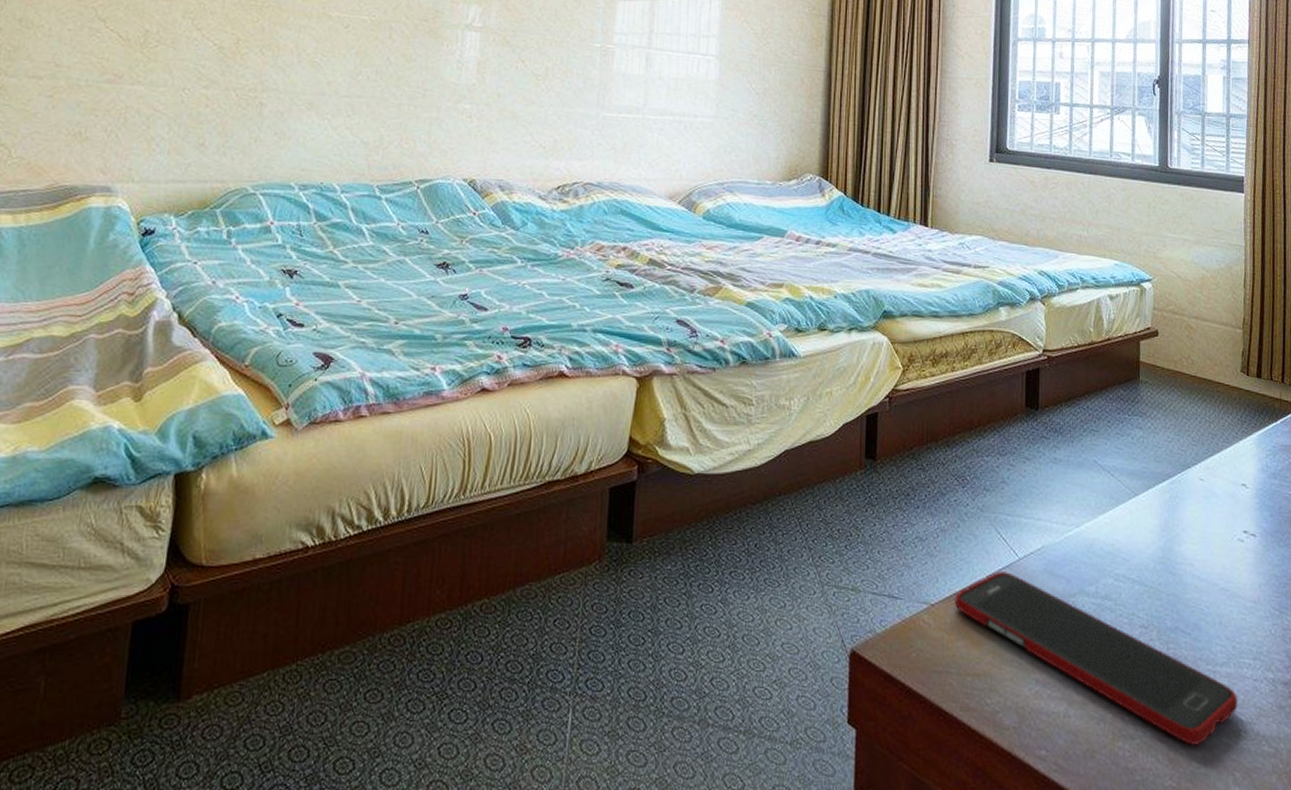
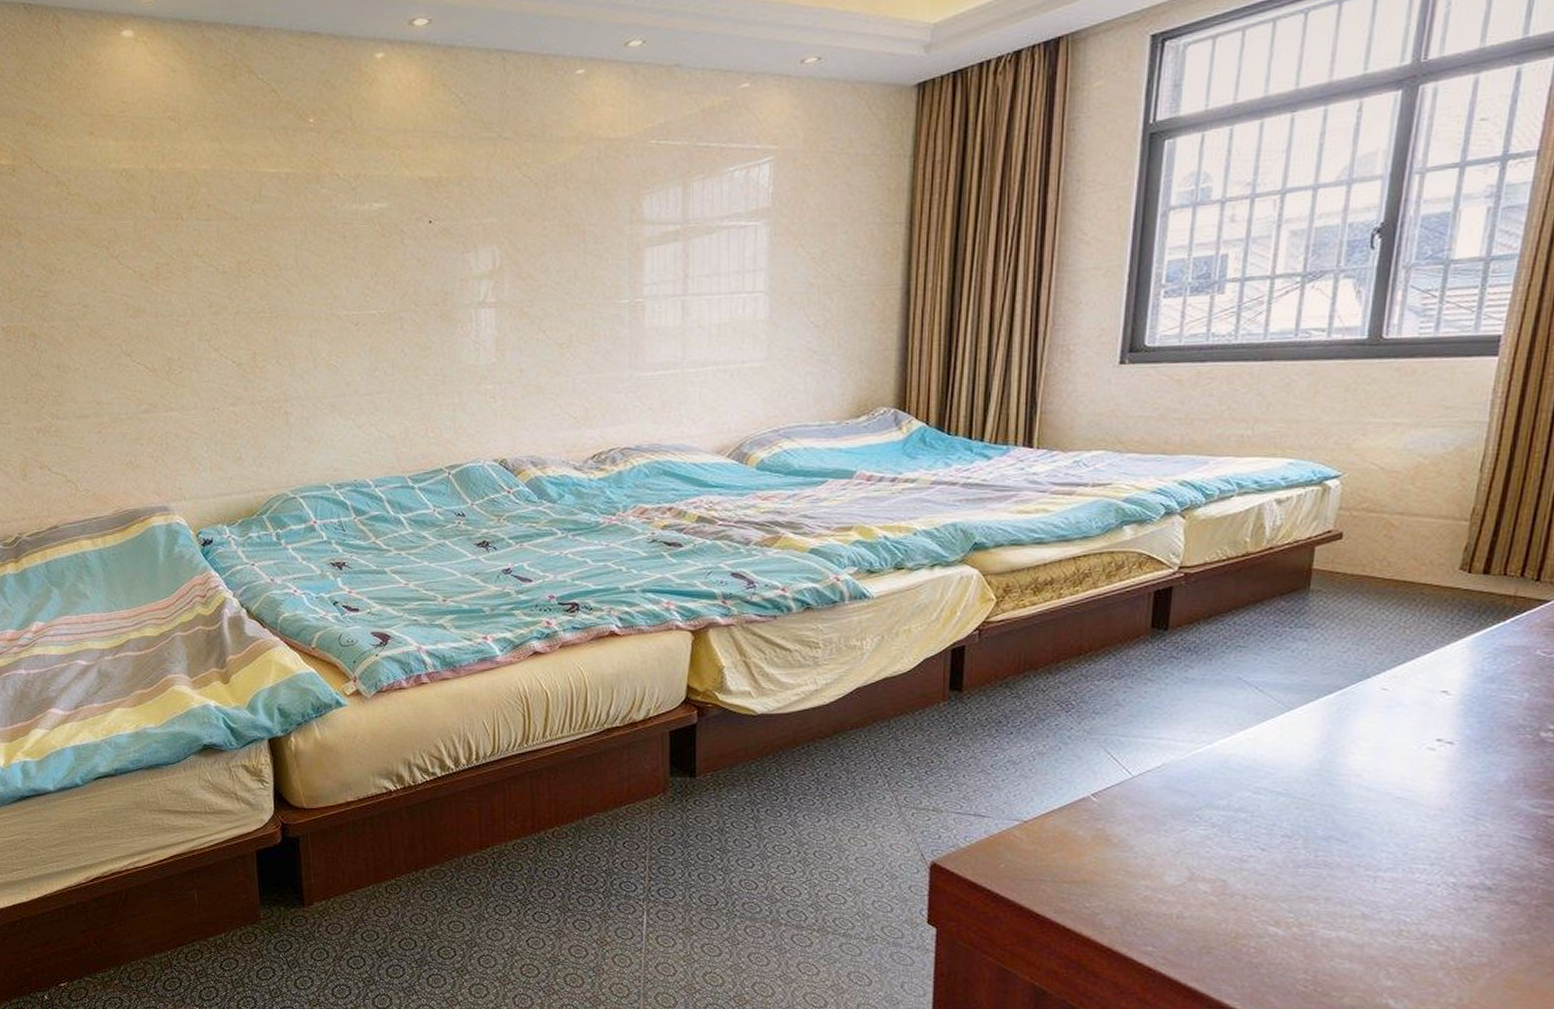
cell phone: present [955,571,1239,745] -> none [1052,789,1404,943]

